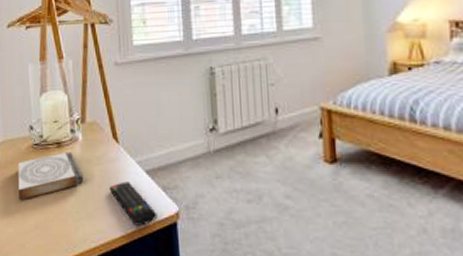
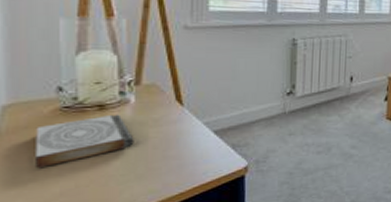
remote control: present [109,181,158,226] -> none [168,142,224,182]

